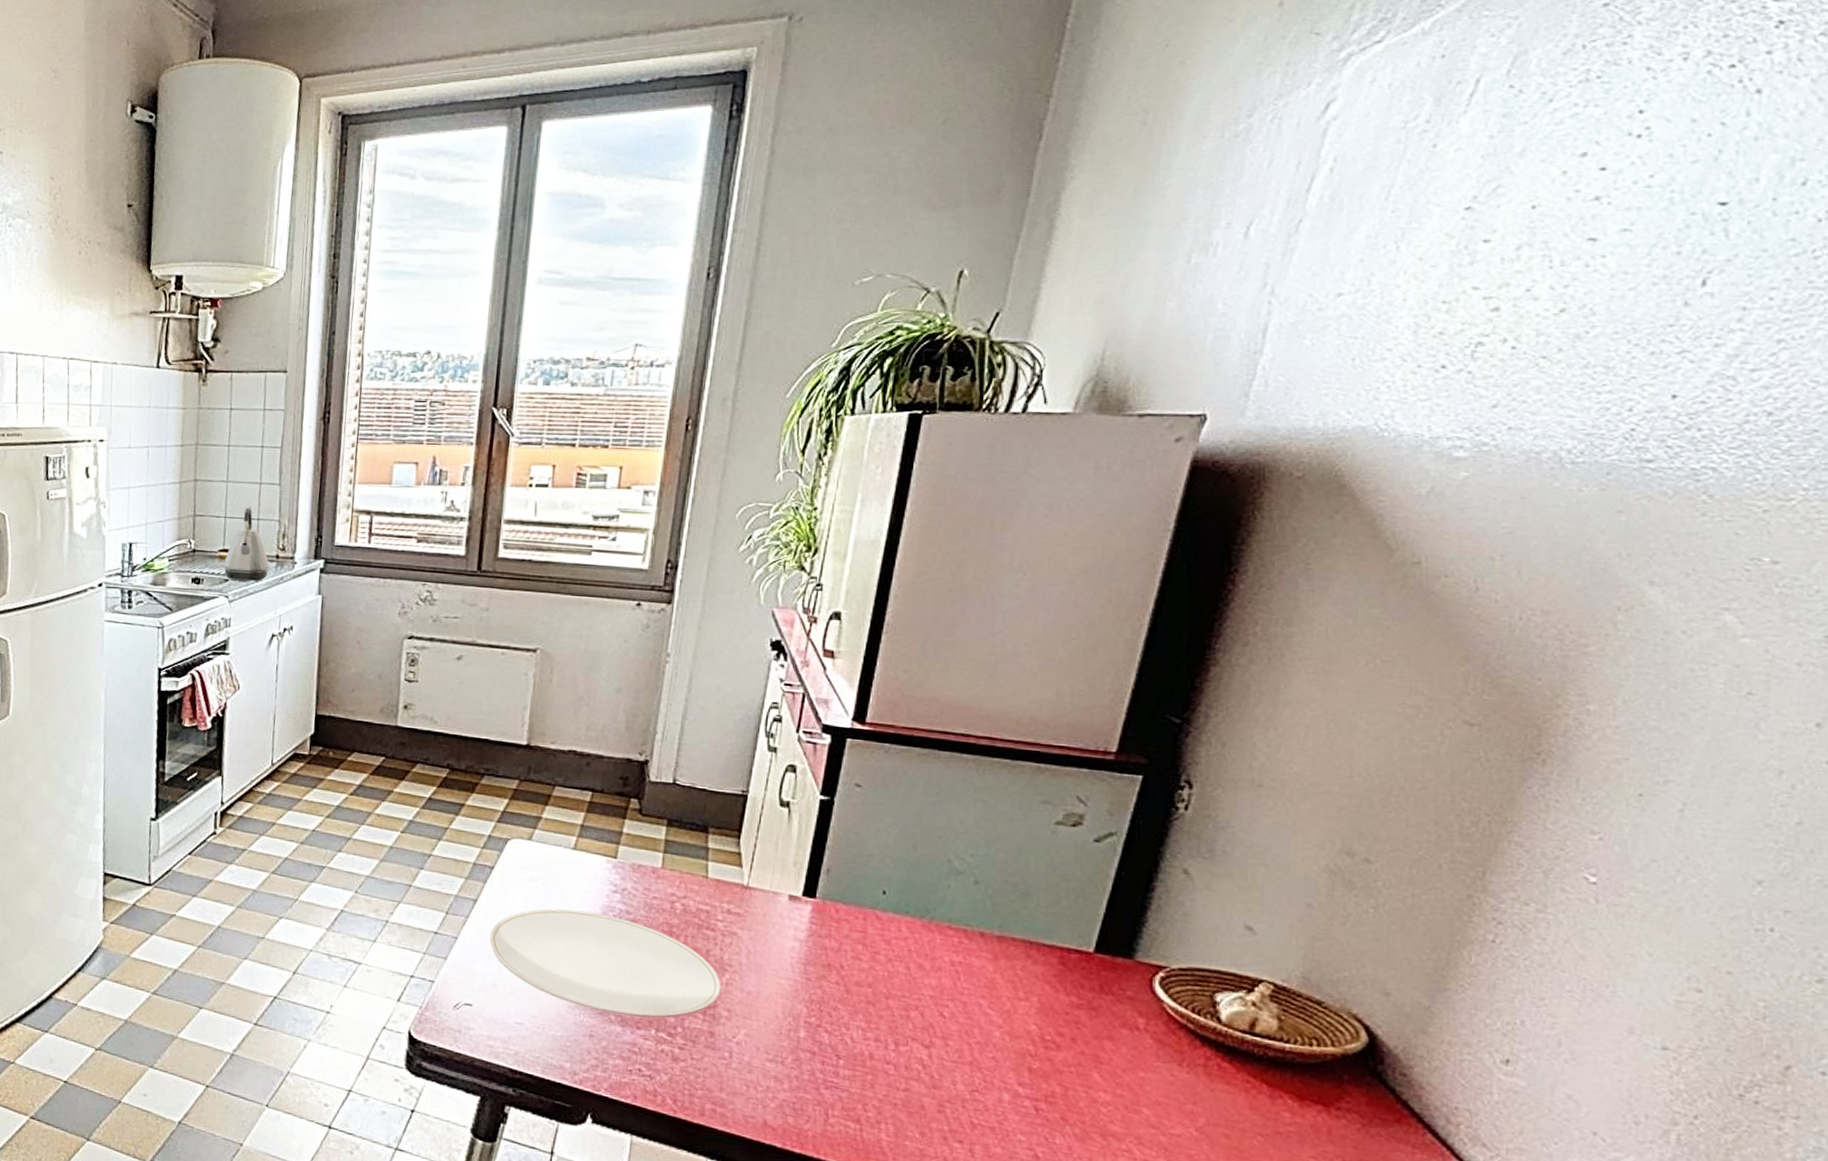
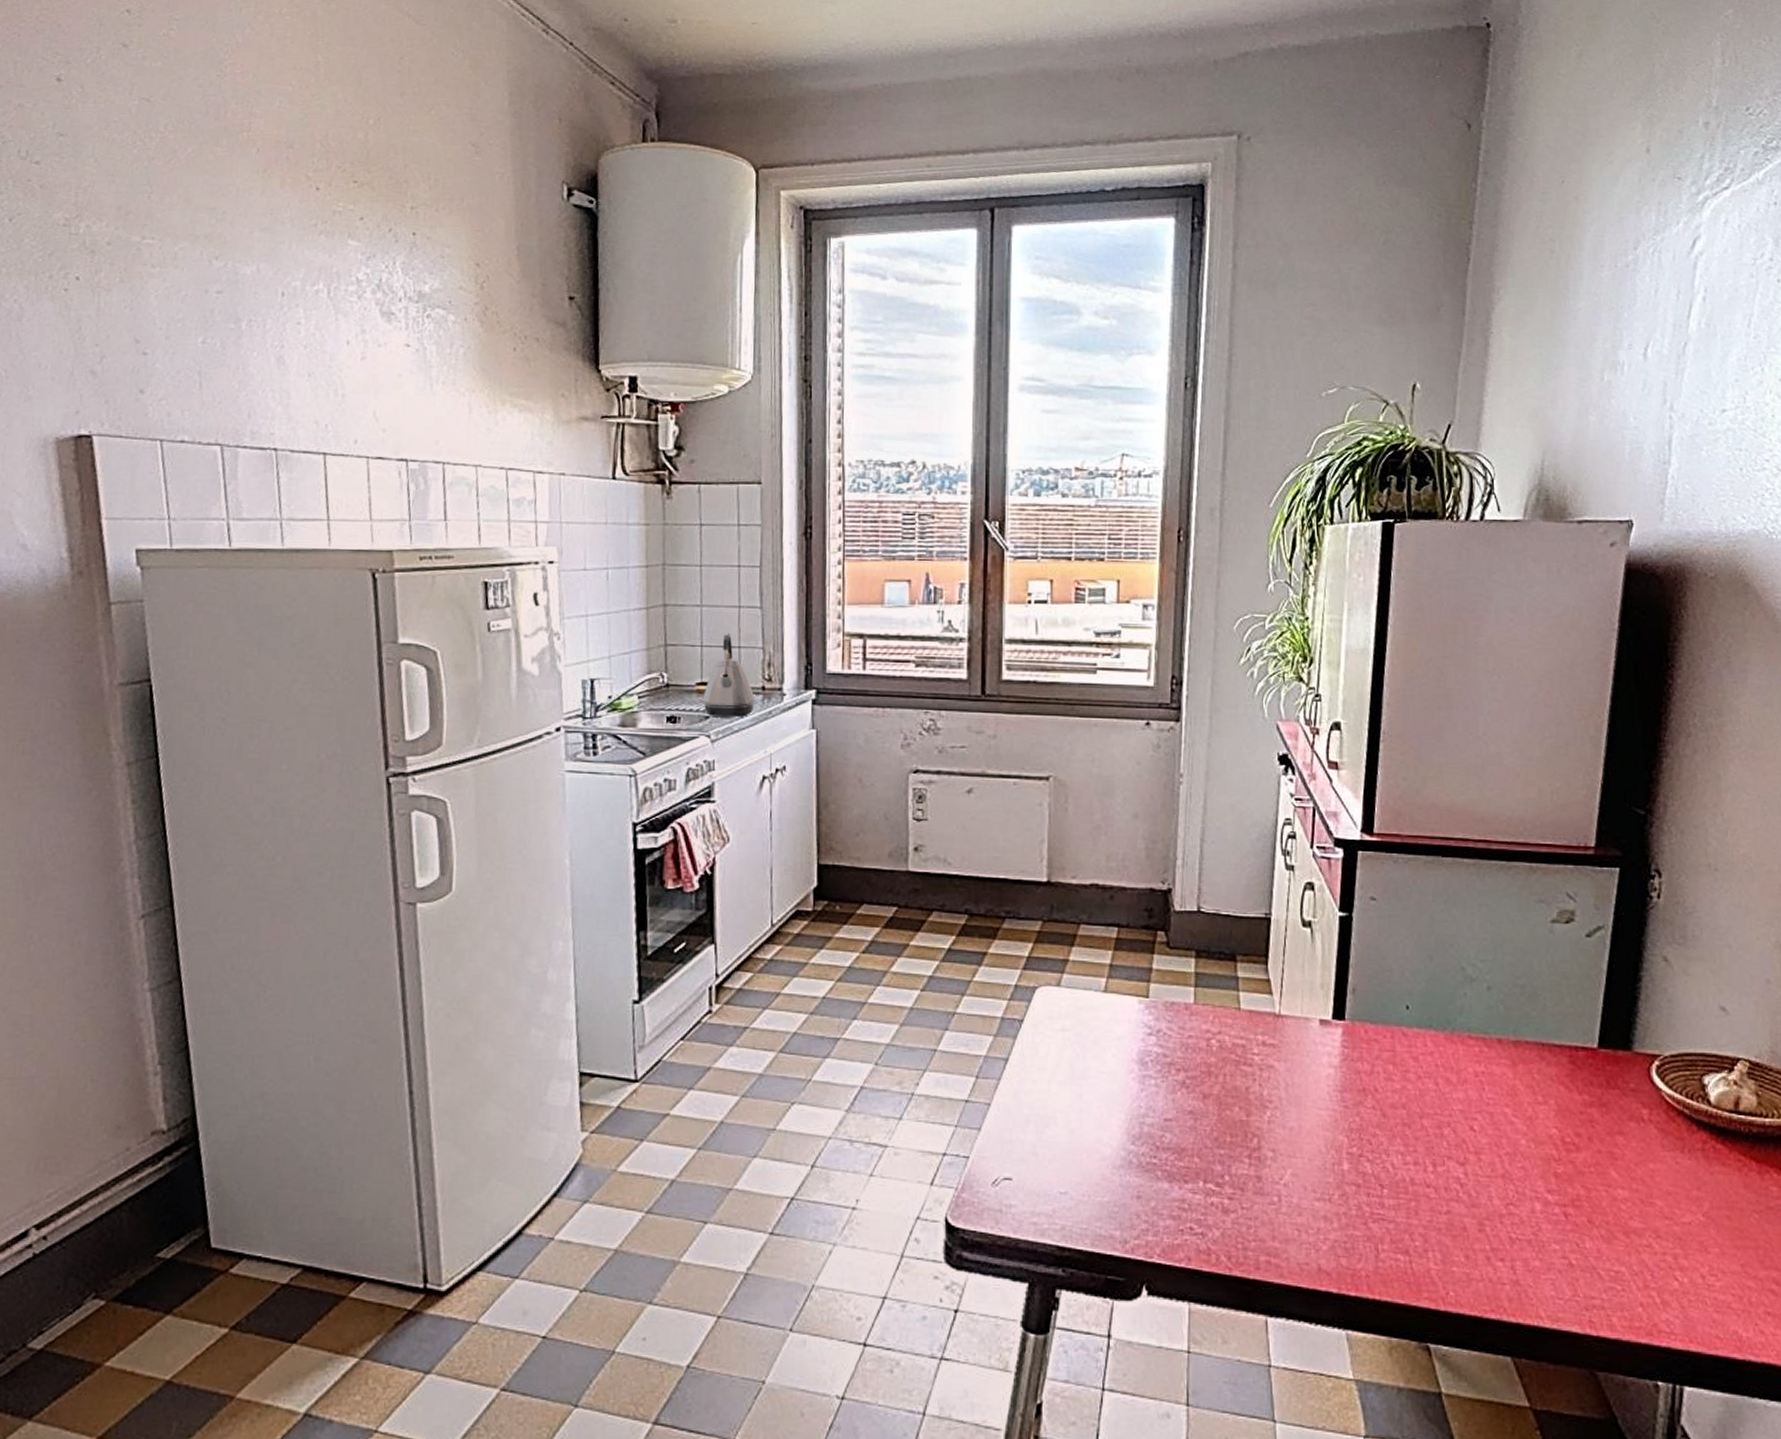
plate: present [489,908,721,1019] -> none [1024,1059,1264,1170]

